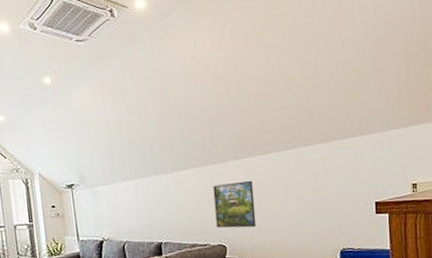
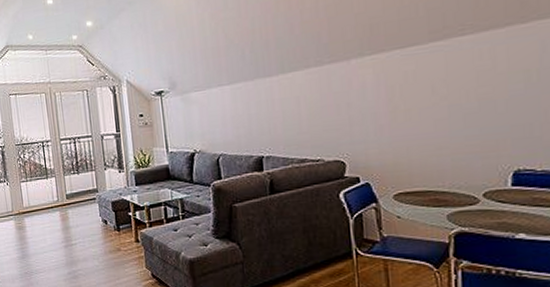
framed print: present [213,180,257,228] -> none [329,81,388,141]

